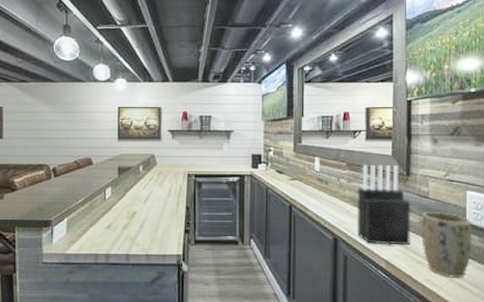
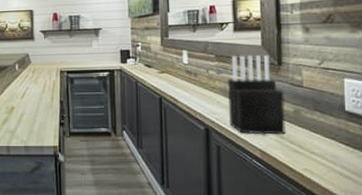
plant pot: present [421,211,473,278] -> none [296,99,354,167]

